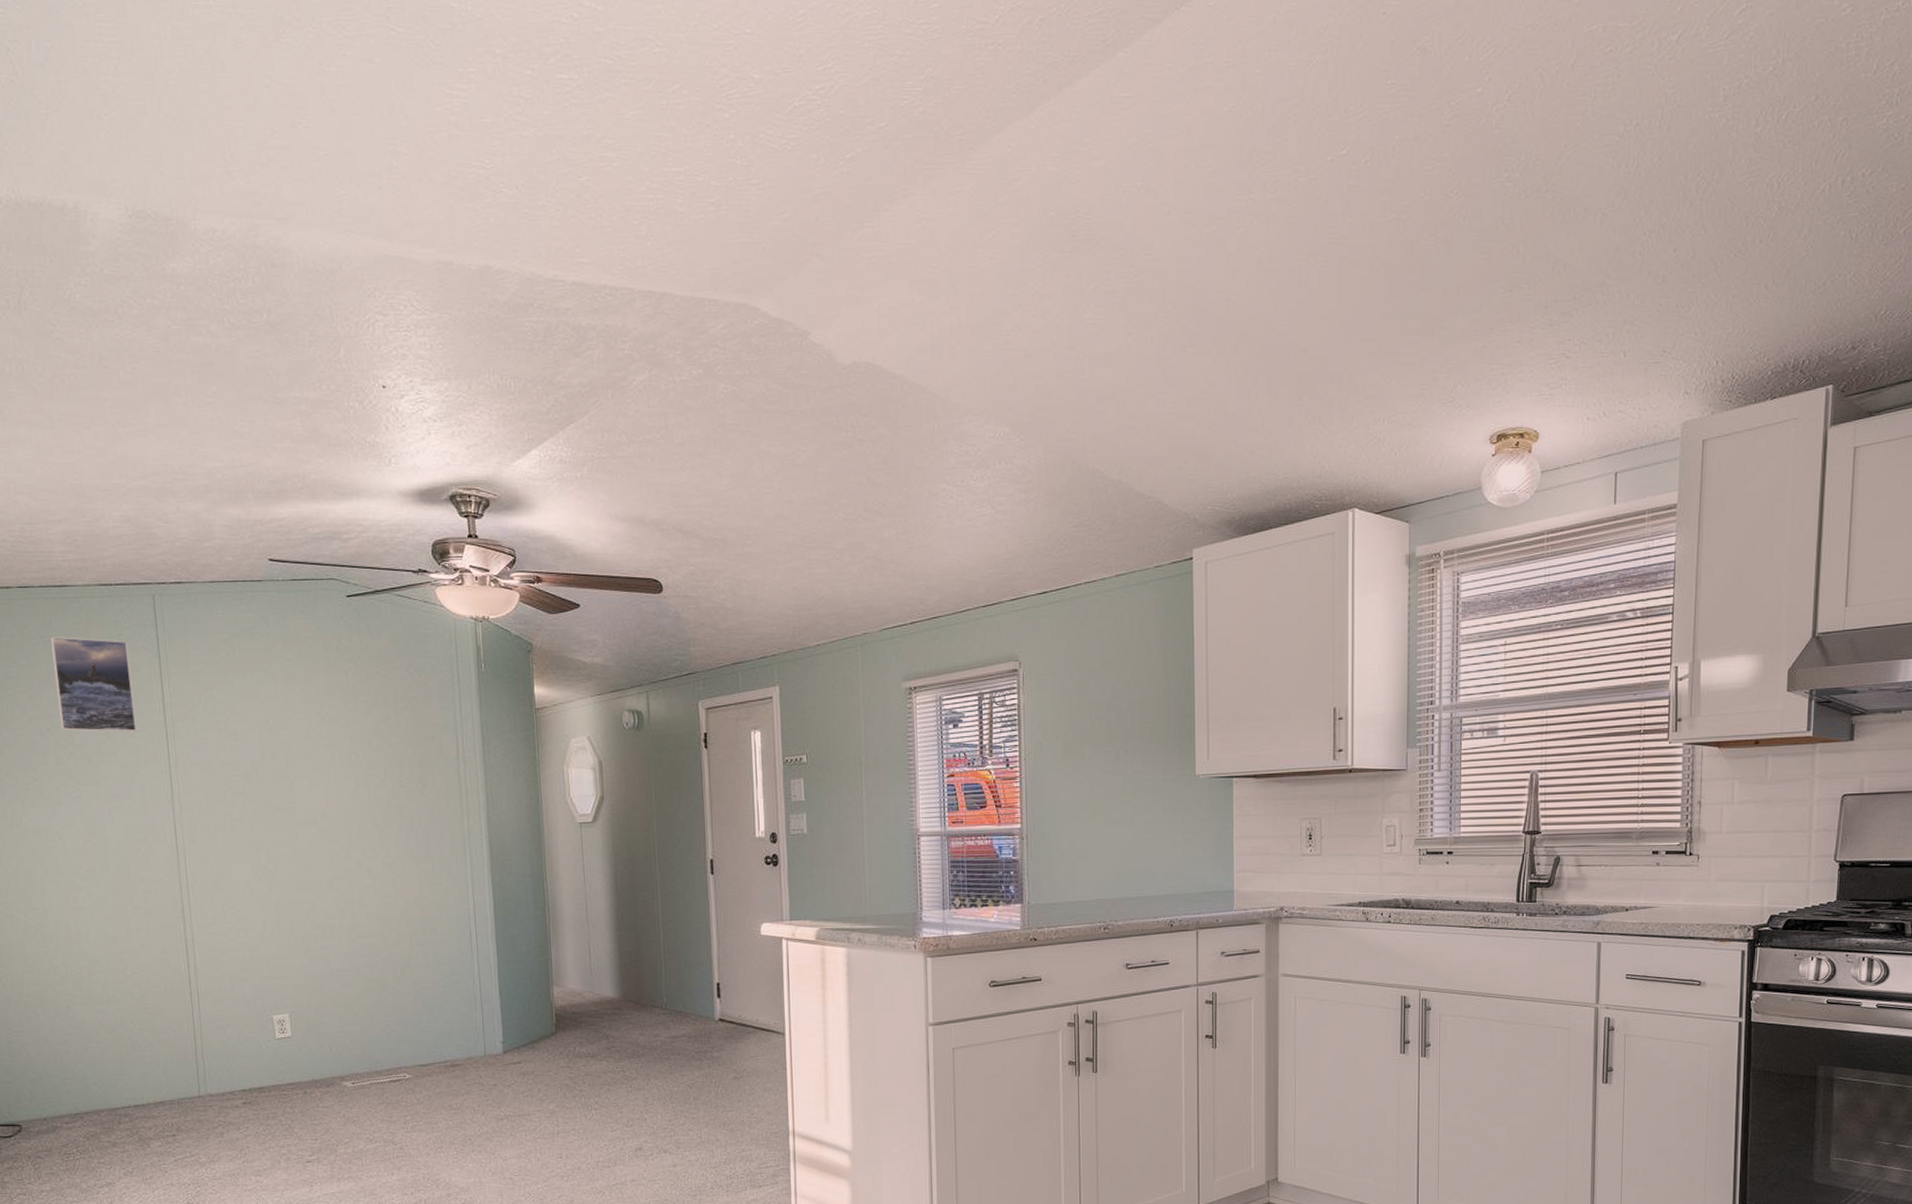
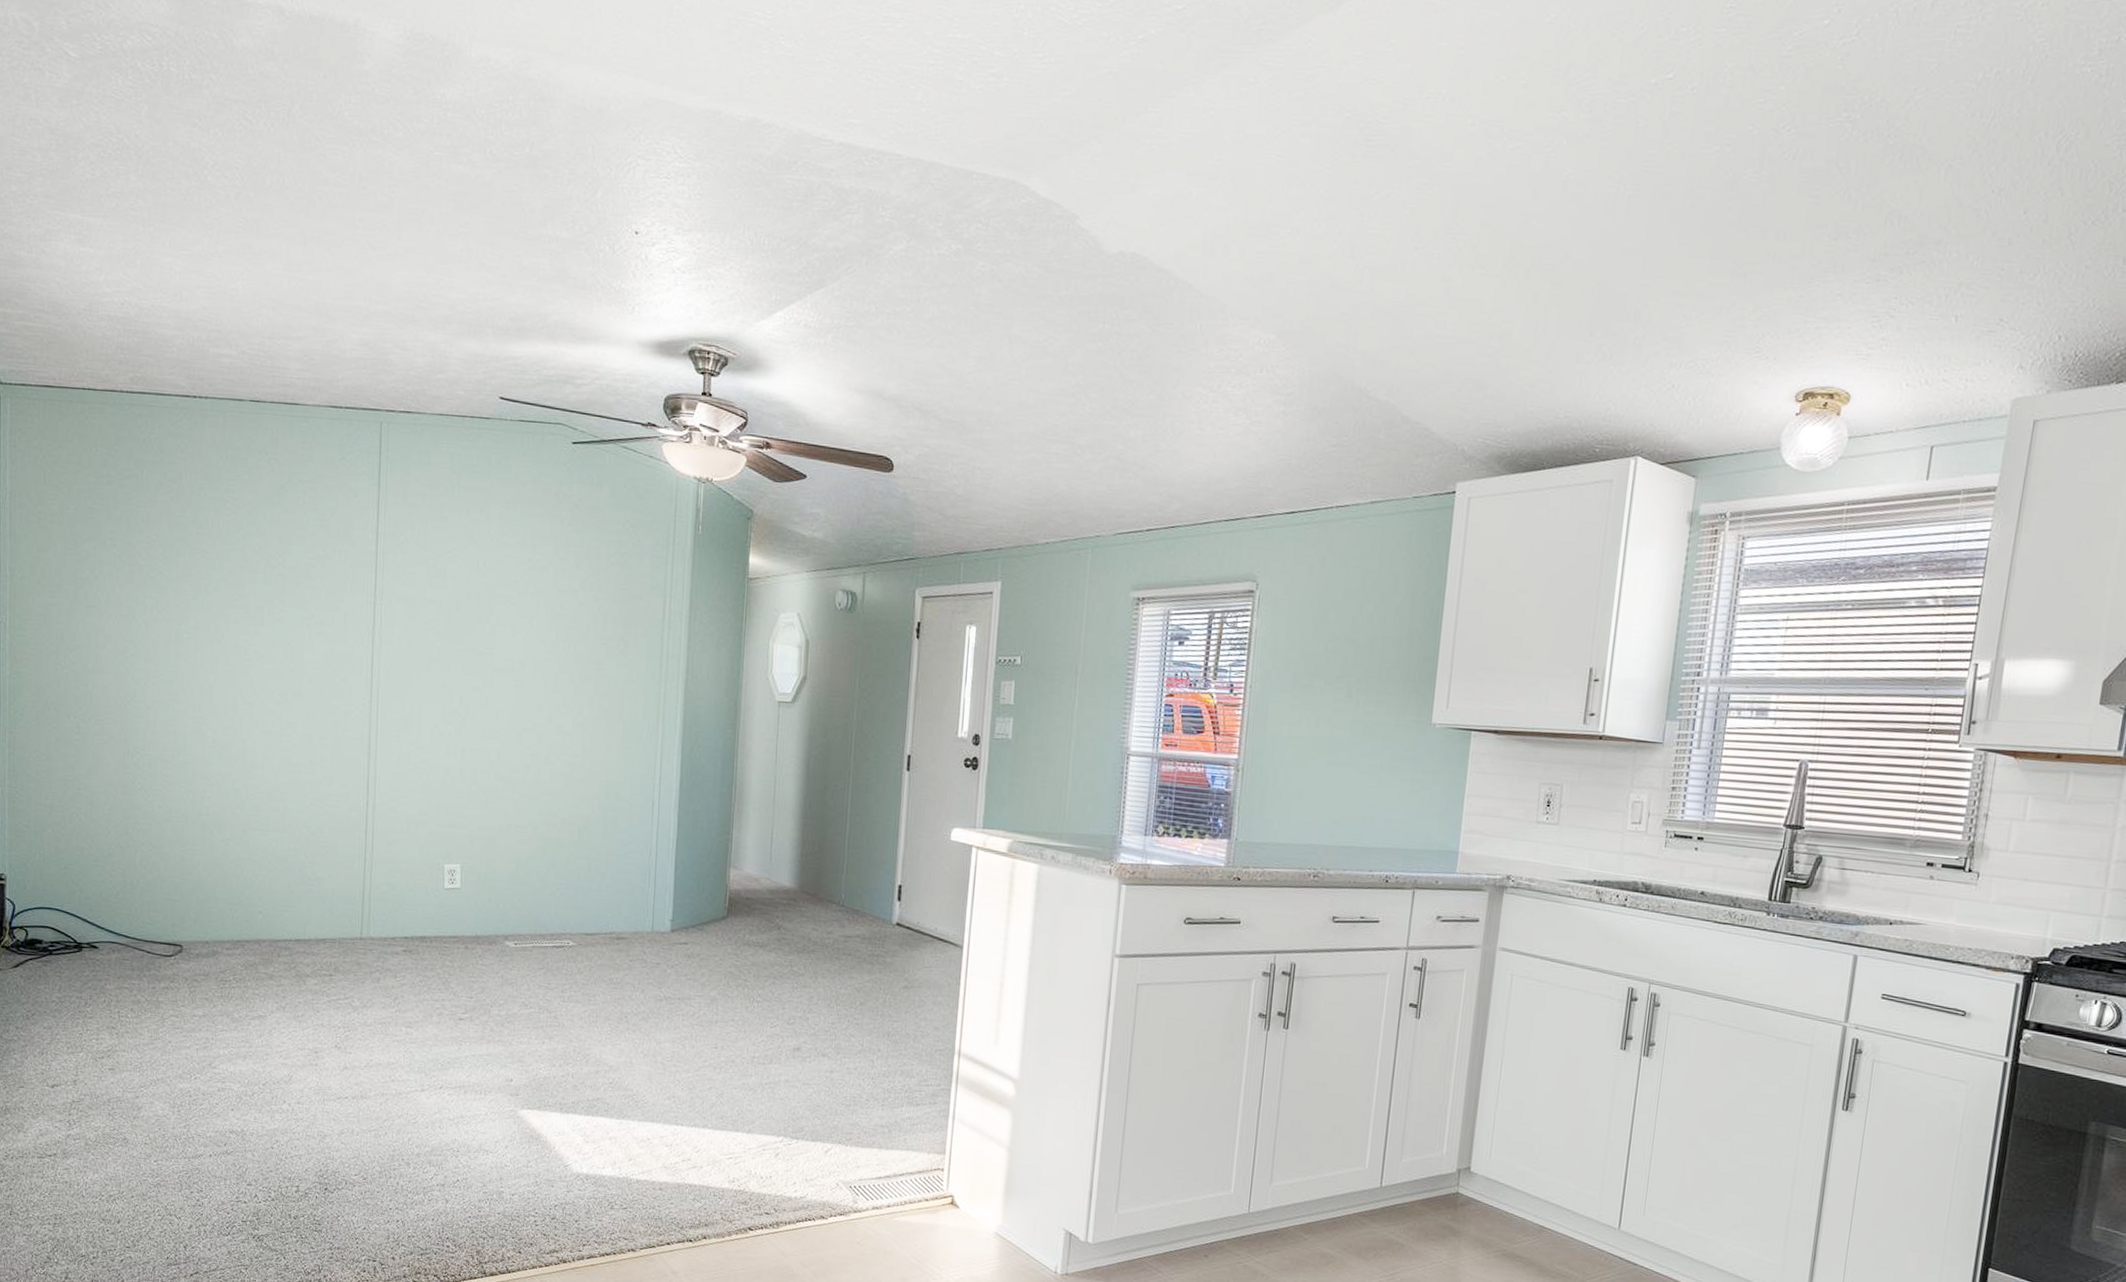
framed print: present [51,637,137,732] -> none [273,454,350,559]

